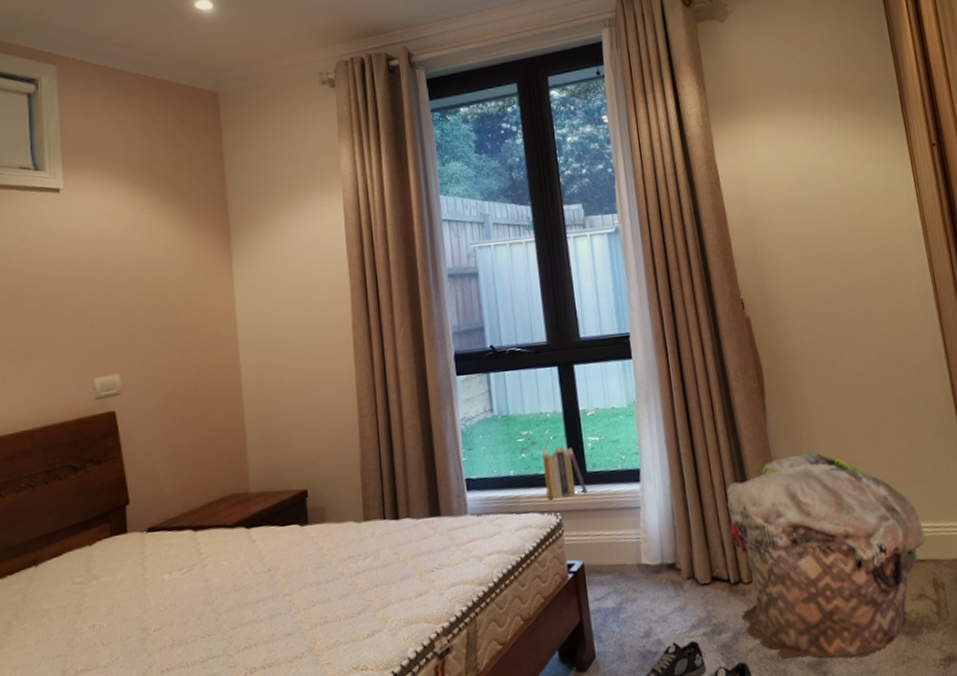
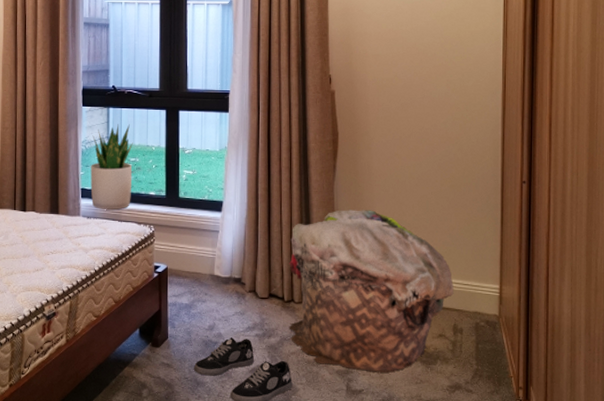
planter: none [472,390,529,502] -> present [90,124,133,211]
books: present [541,445,587,500] -> none [144,173,178,215]

